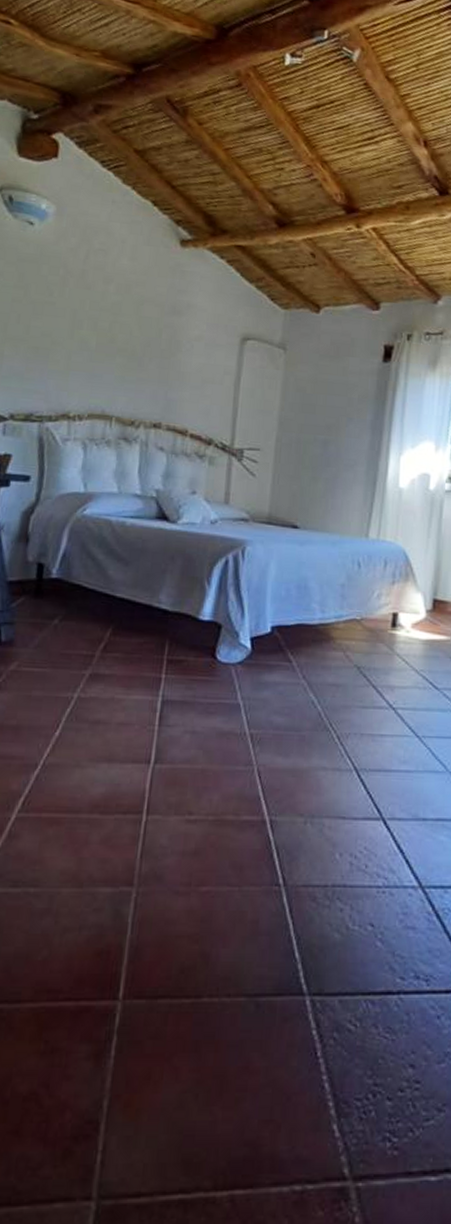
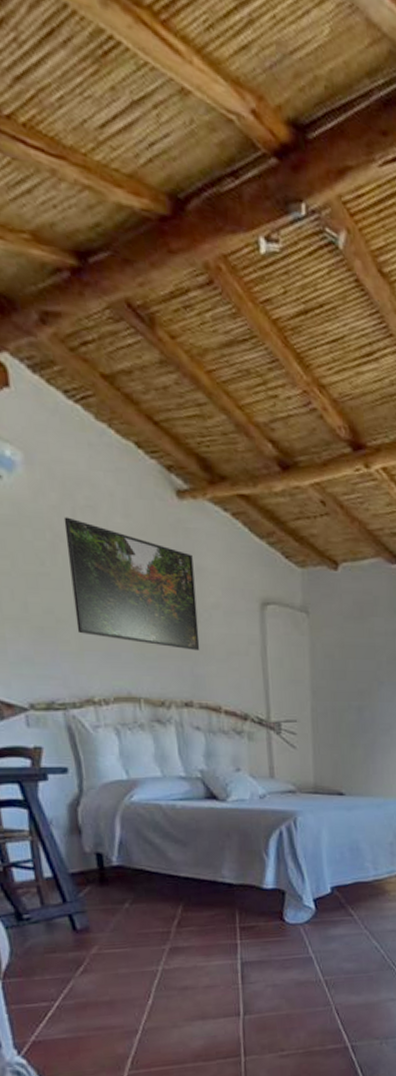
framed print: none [68,257,185,377] -> present [63,517,200,651]

